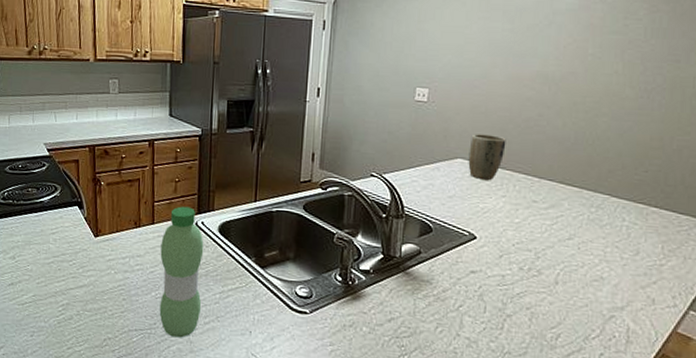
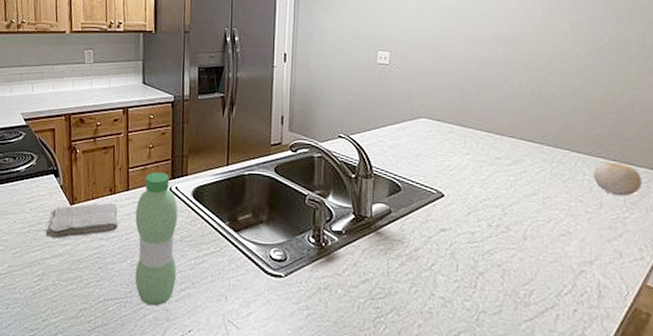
washcloth: none [69,236,143,270] -> present [45,203,119,239]
plant pot: present [468,134,506,180] -> none [431,94,467,138]
fruit: none [632,209,682,244] -> present [593,162,642,197]

